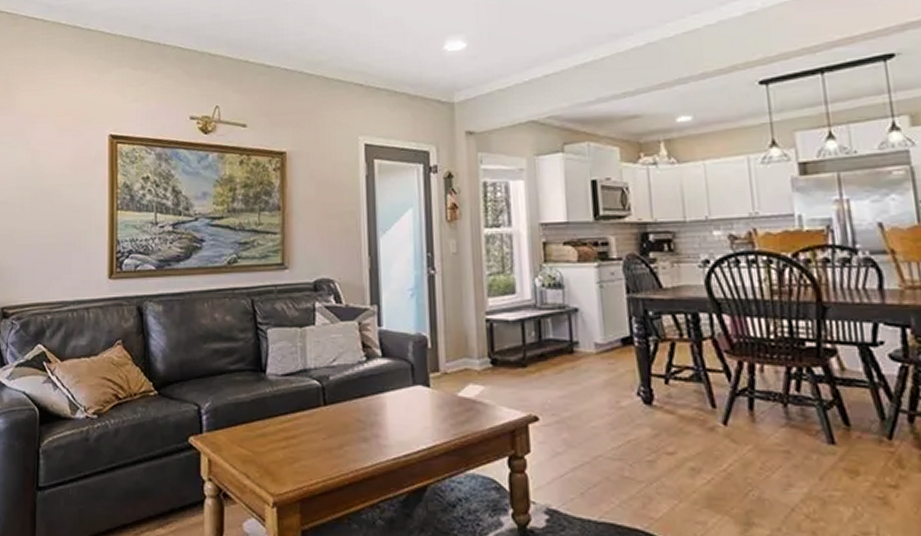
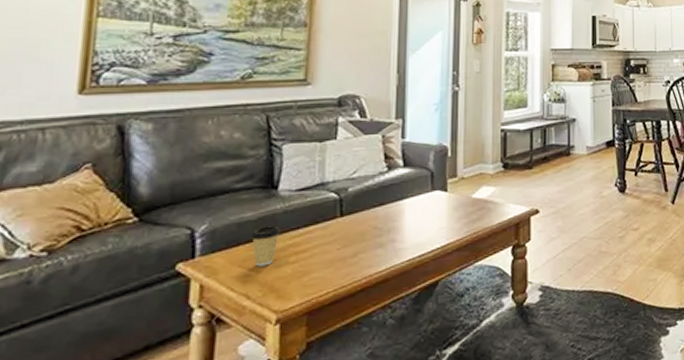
coffee cup: none [245,409,272,448] -> present [250,225,282,267]

